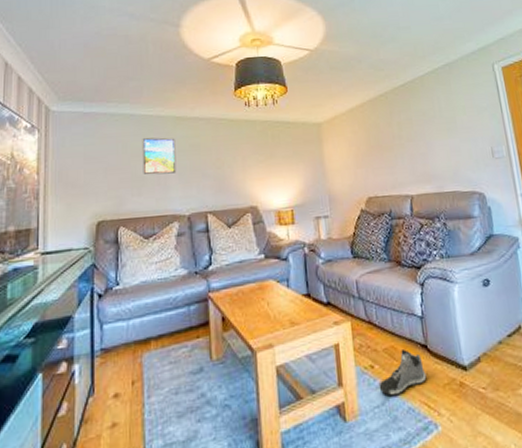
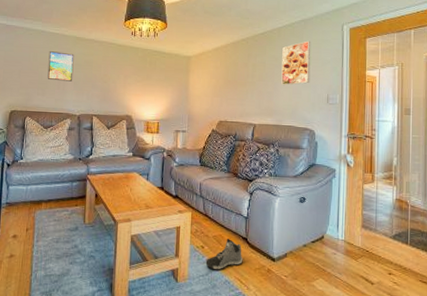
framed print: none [429,87,468,143] -> present [281,41,311,85]

